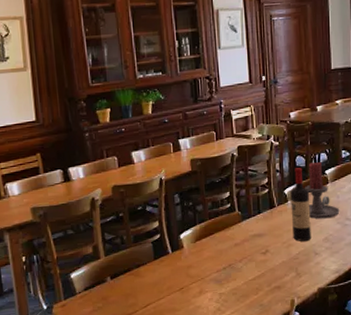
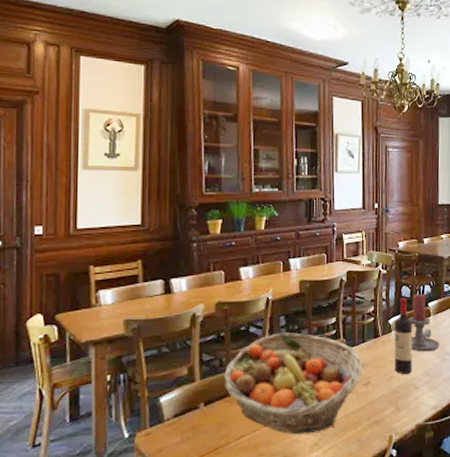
fruit basket: none [126,209,260,302] -> present [224,332,363,435]

